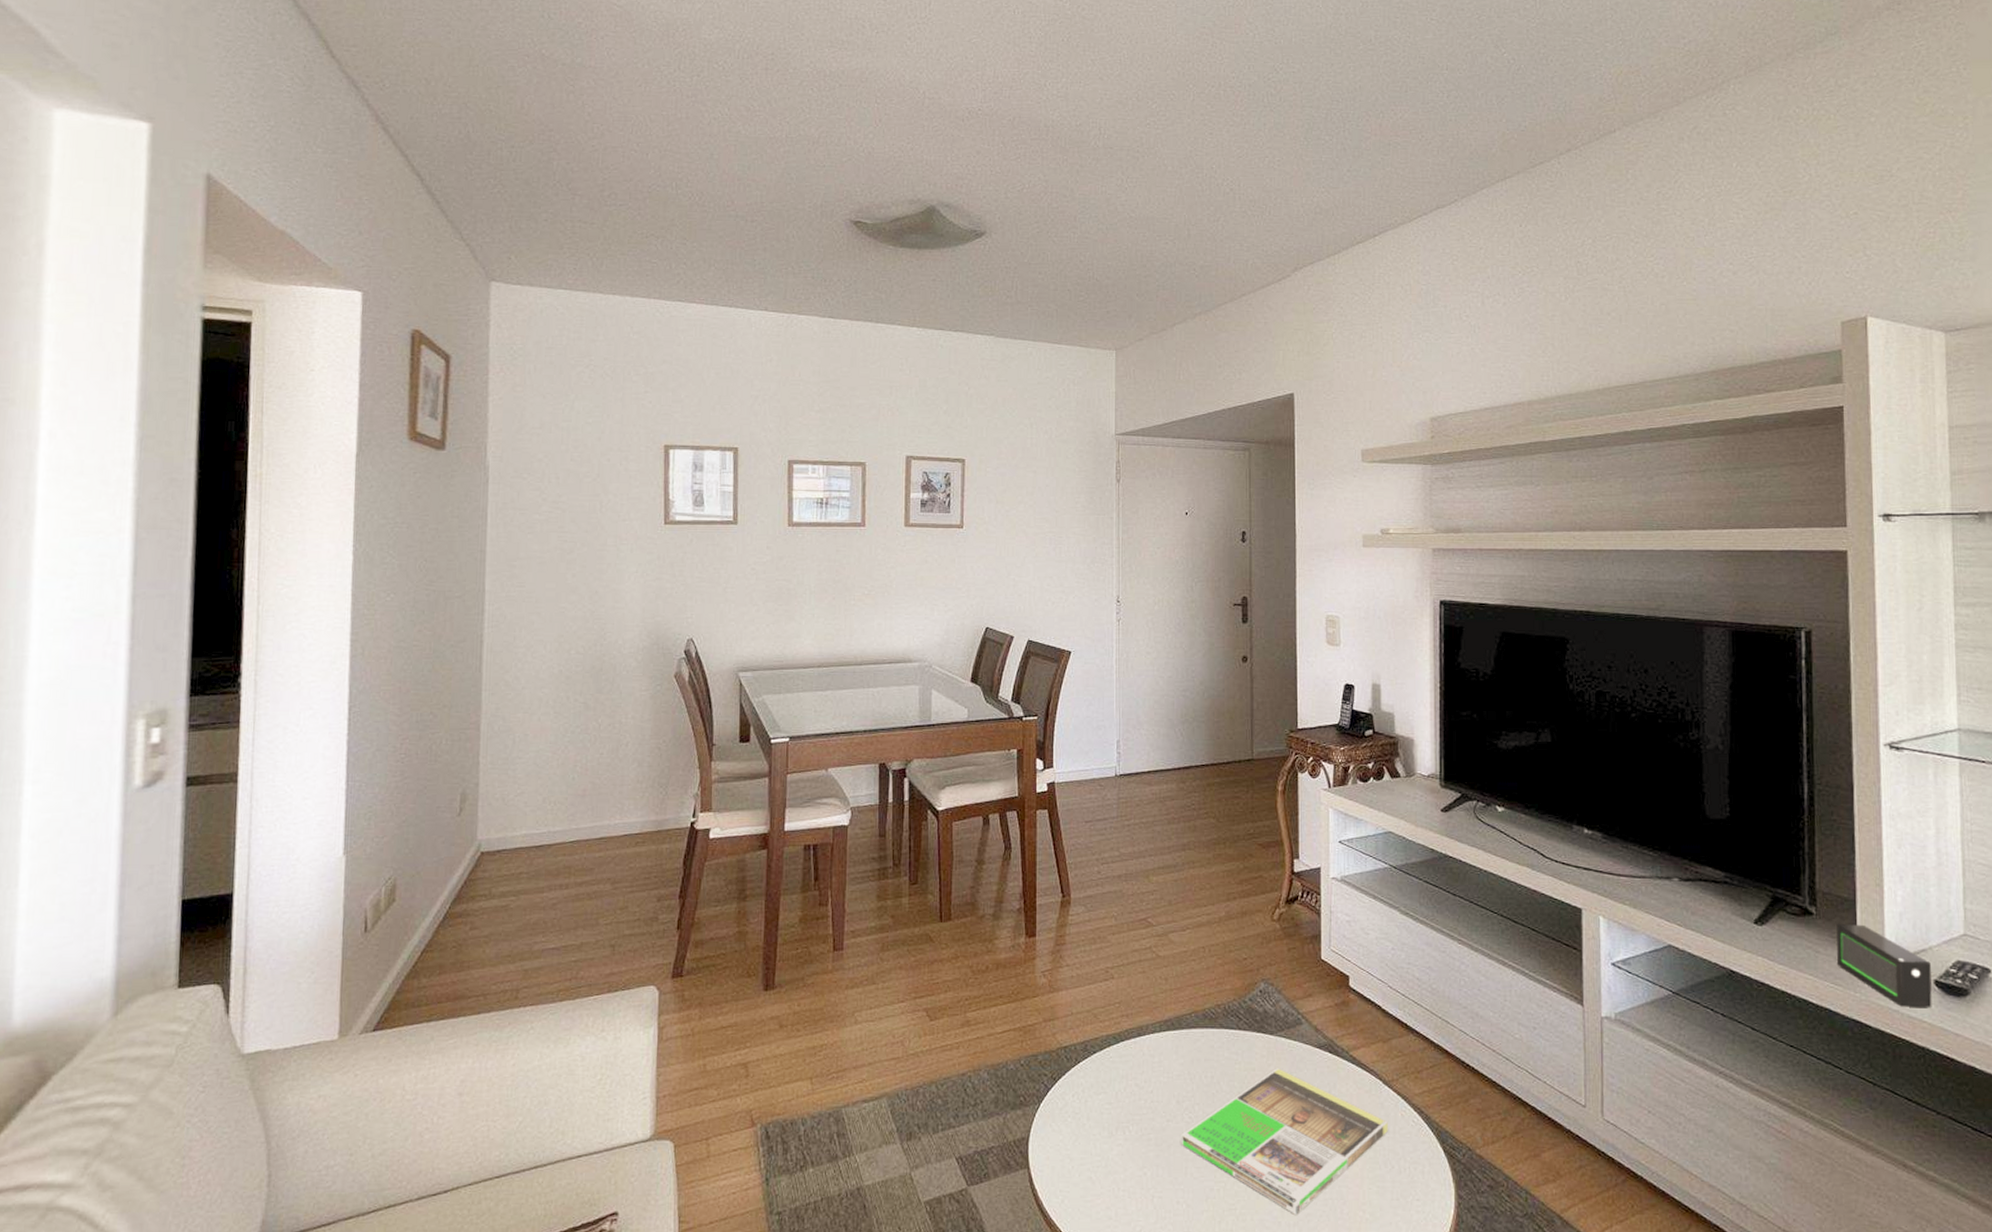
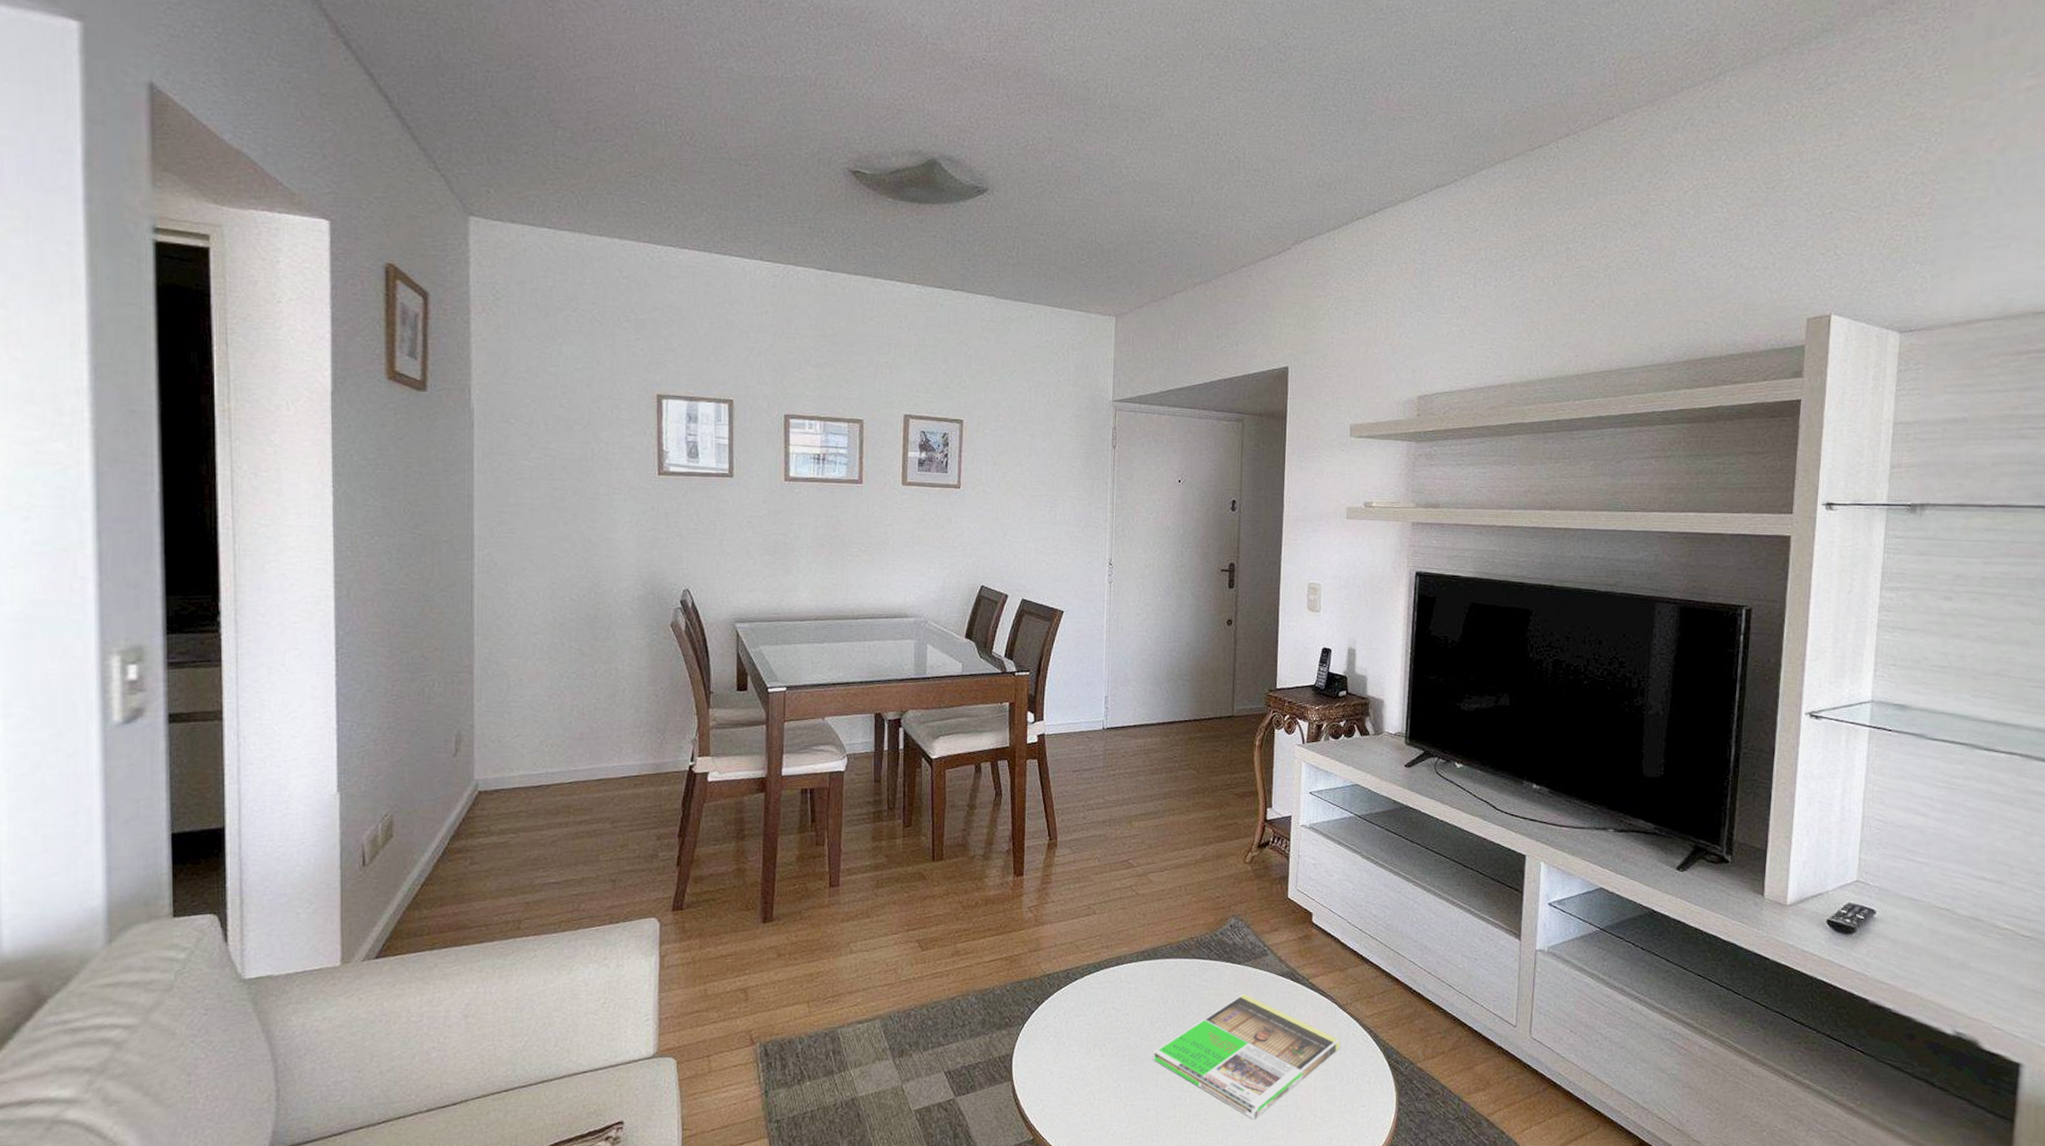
speaker: present [1836,924,1932,1009] -> none [1746,871,1825,944]

